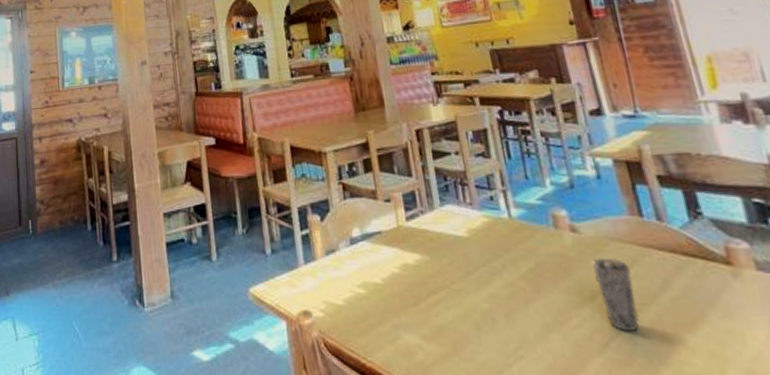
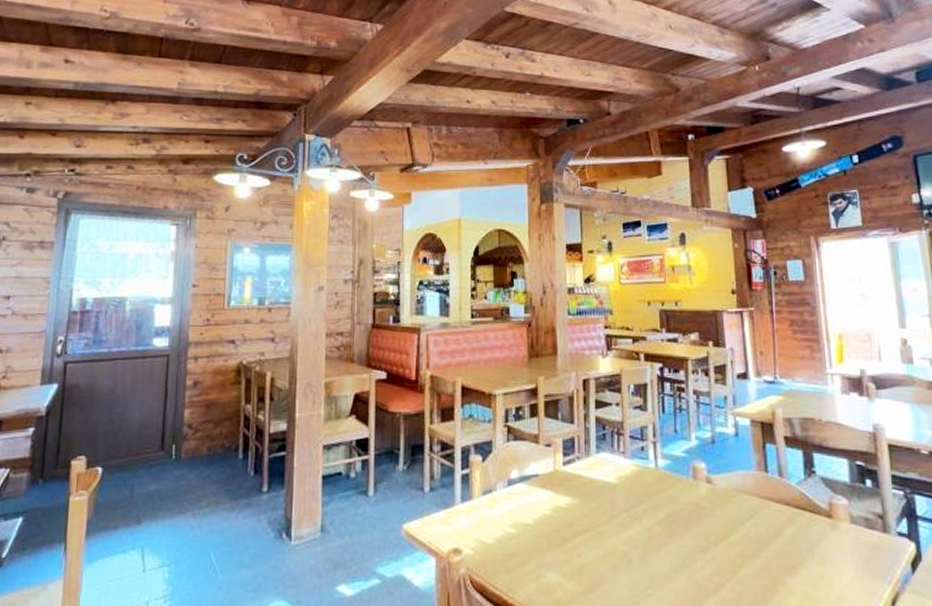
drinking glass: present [592,257,639,331] -> none [720,507,752,573]

